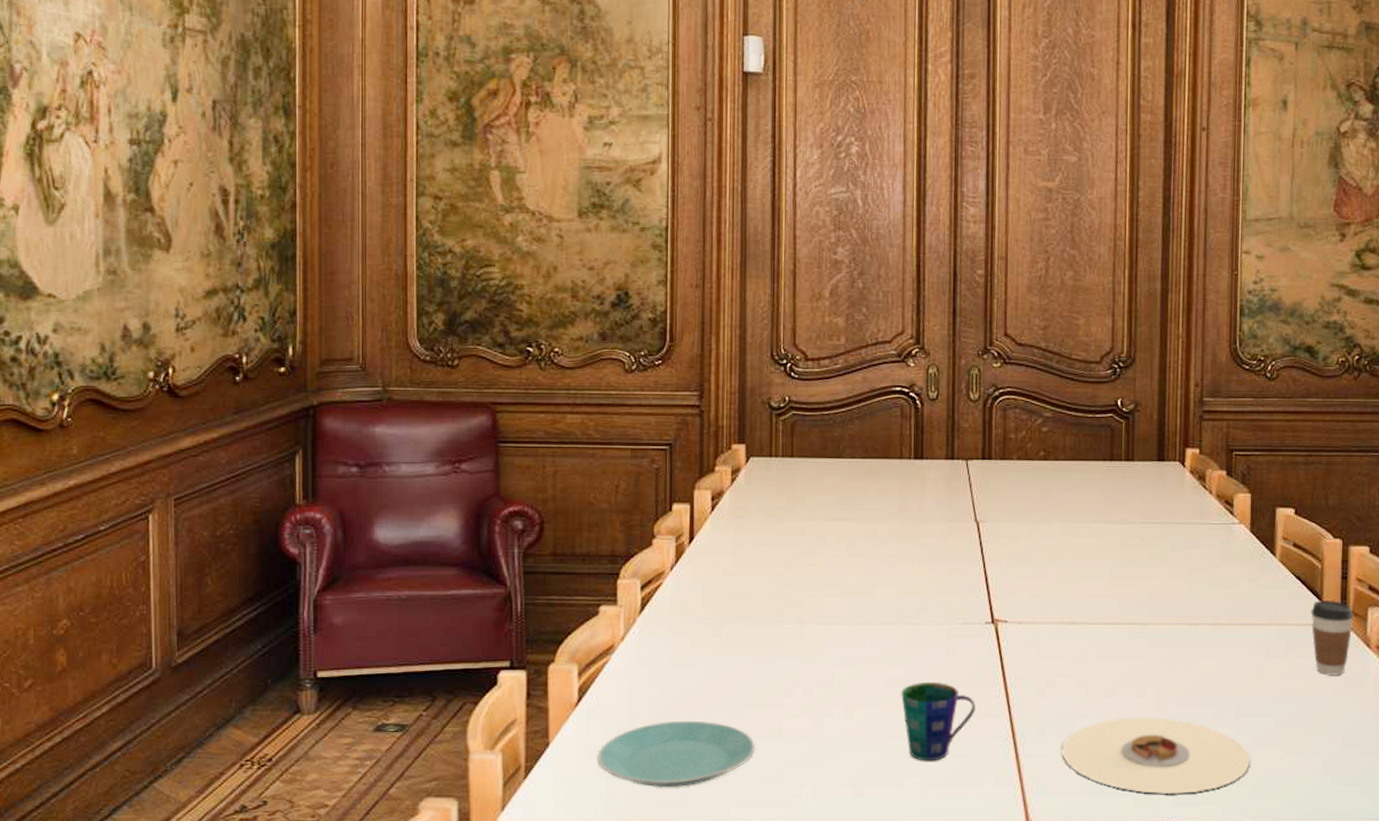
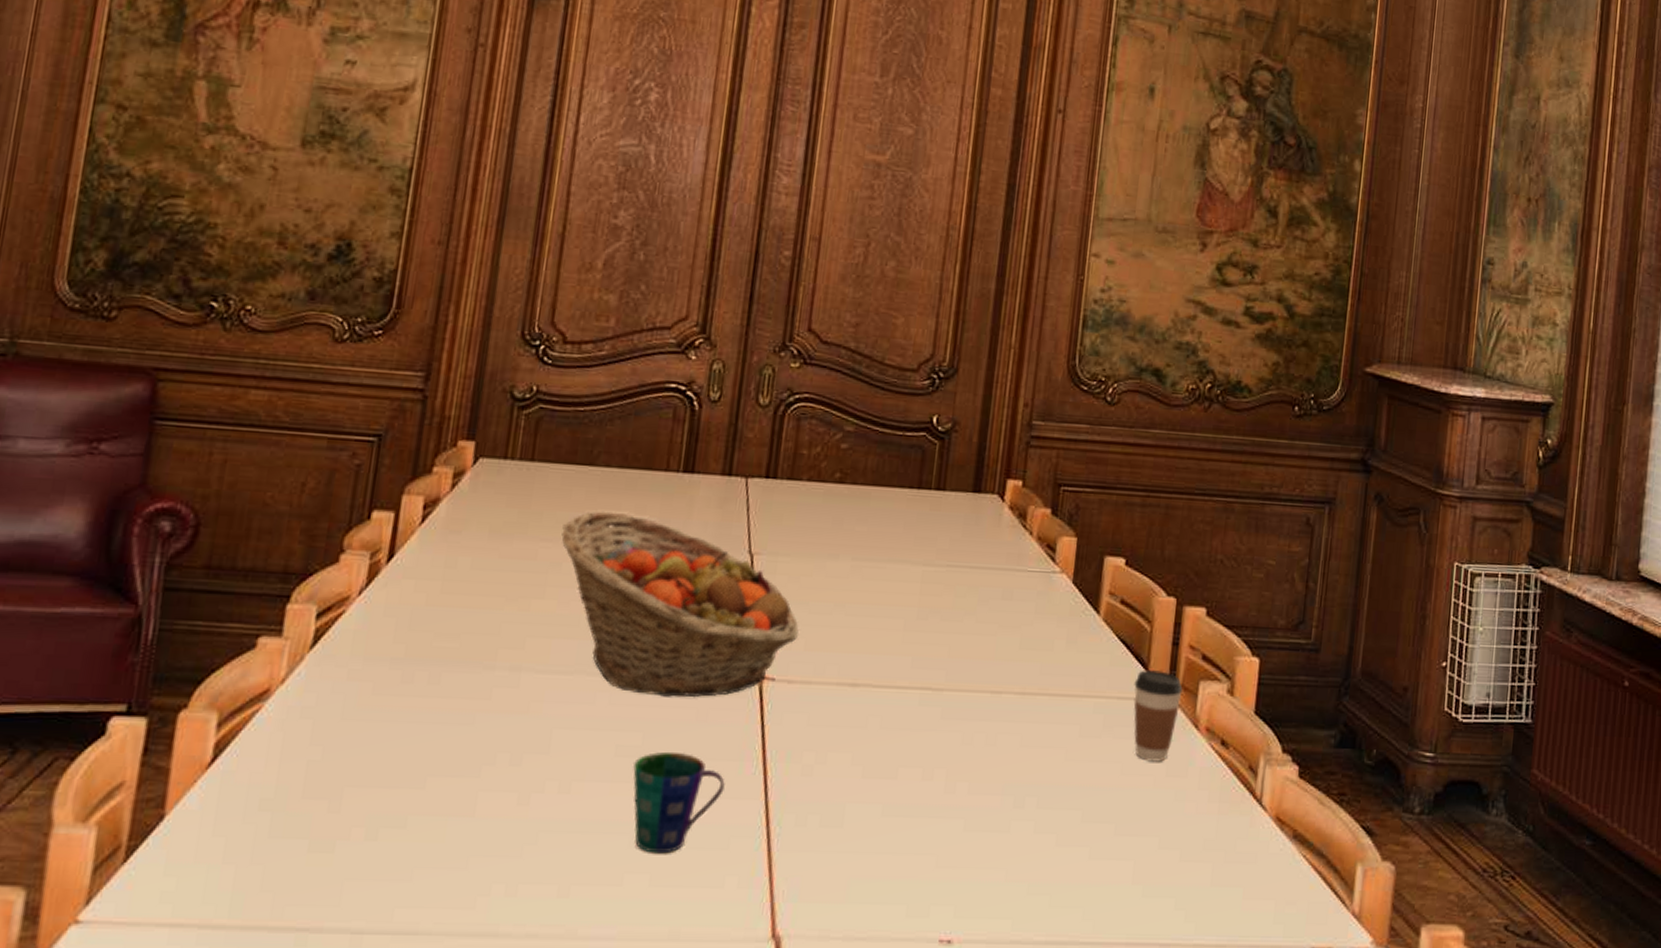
plate: present [597,720,755,788] -> none [226,791,439,880]
fruit basket: none [823,494,1022,639] -> present [561,511,799,698]
plate: present [1061,716,1250,795] -> none [824,804,1049,905]

